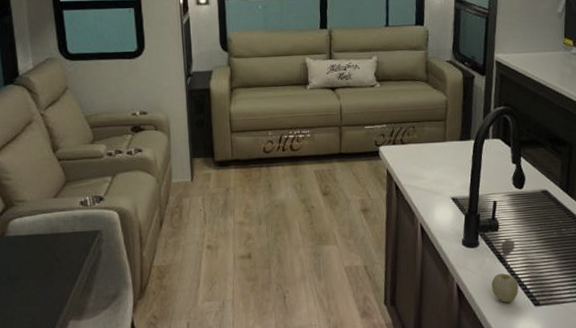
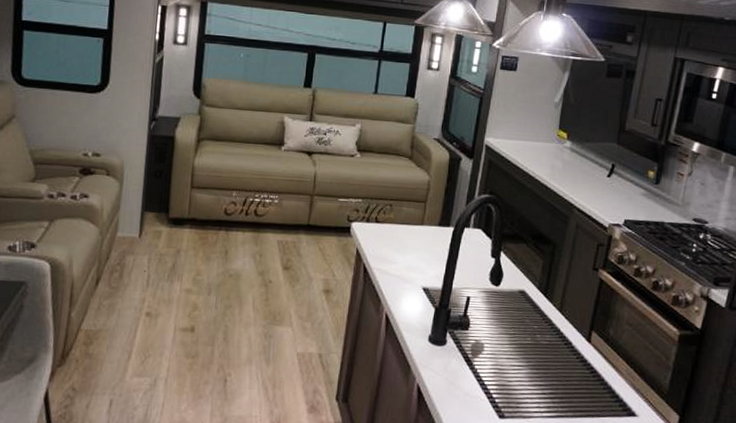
fruit: present [492,273,519,303] -> none [455,377,484,412]

